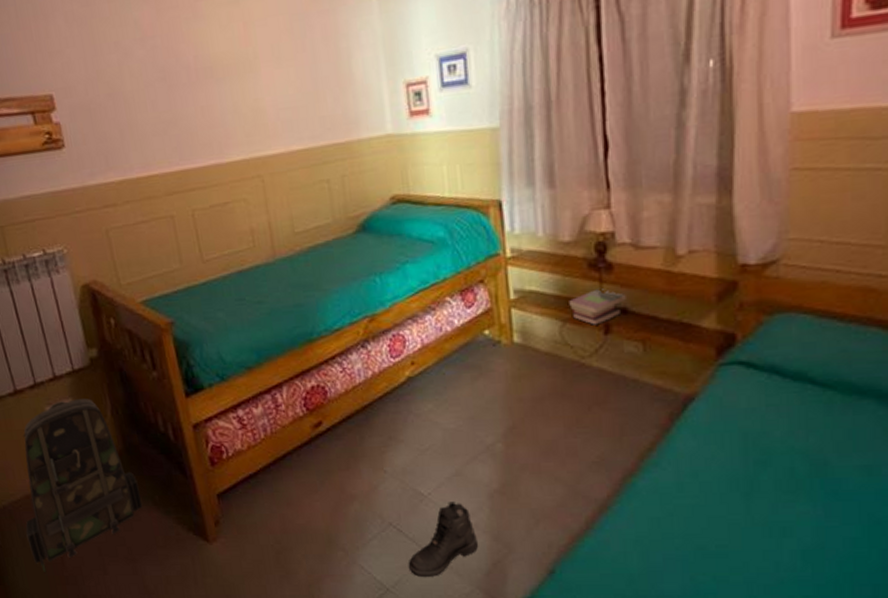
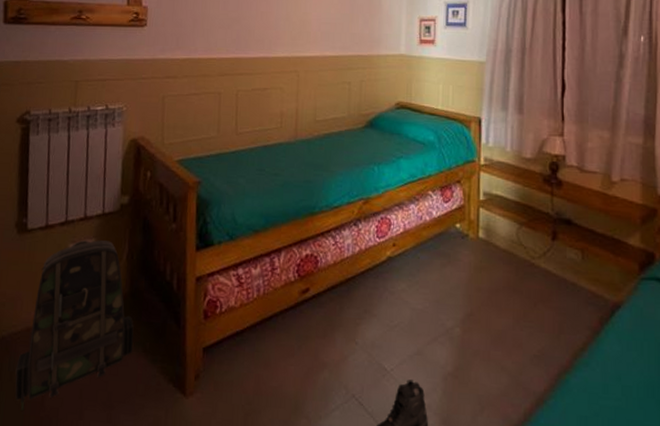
books: present [569,287,626,325] -> none [526,199,571,231]

